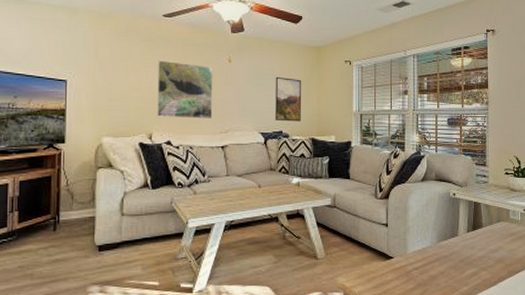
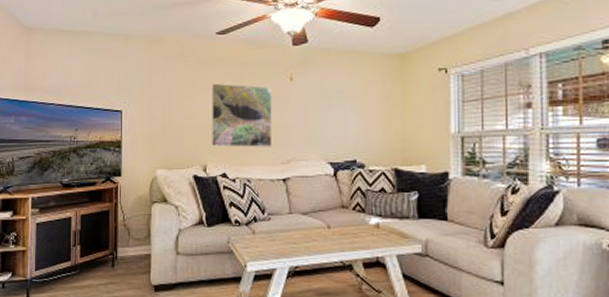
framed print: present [275,76,302,122] -> none [347,93,381,149]

